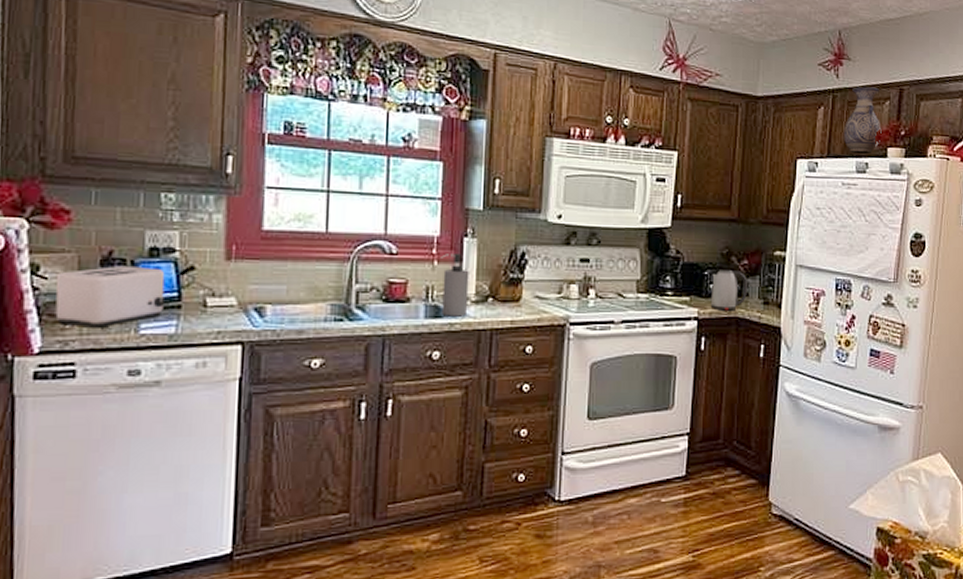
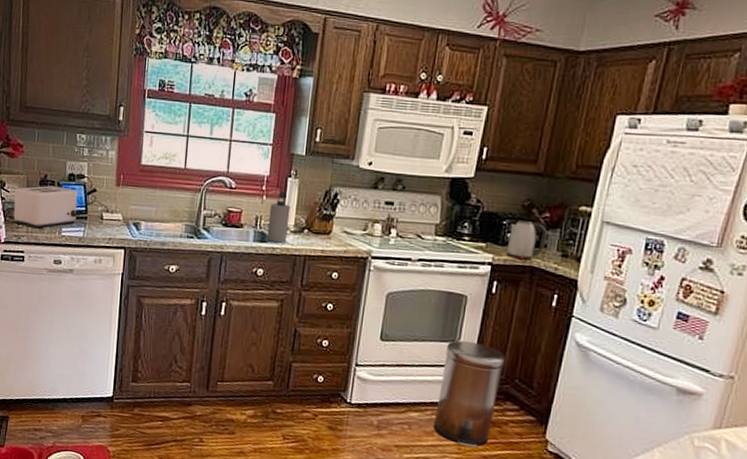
pedal bin: none [654,407,721,527] -> present [433,340,506,449]
vase: present [843,86,882,155] -> none [674,37,729,111]

